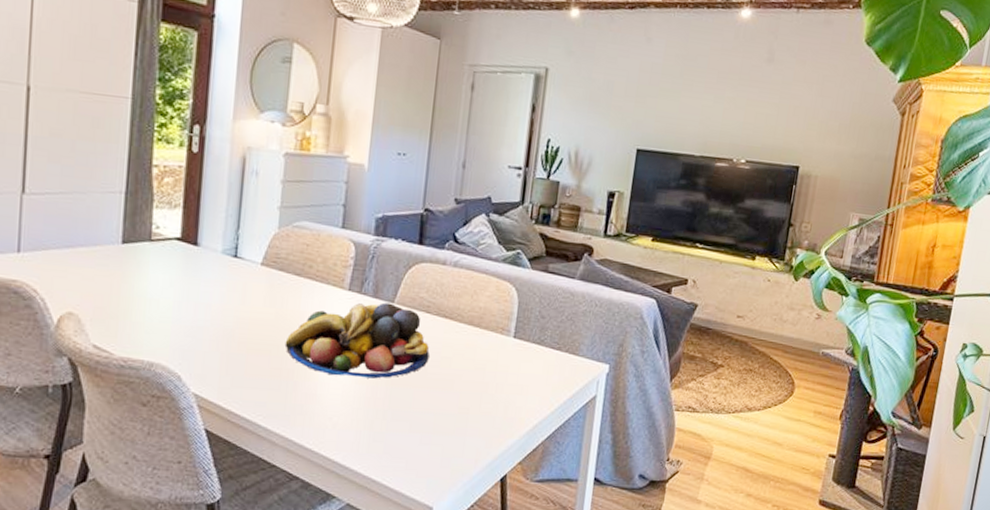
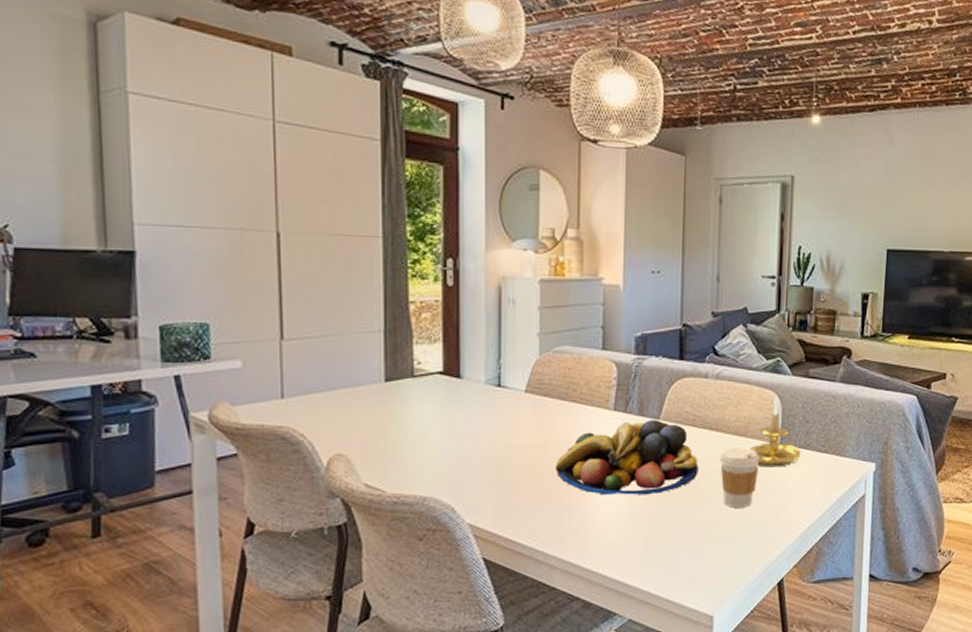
coffee cup: none [451,338,491,399] -> present [720,448,759,508]
candle holder: none [482,290,534,361] -> present [749,398,801,467]

